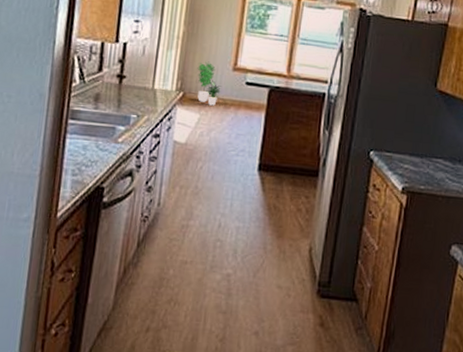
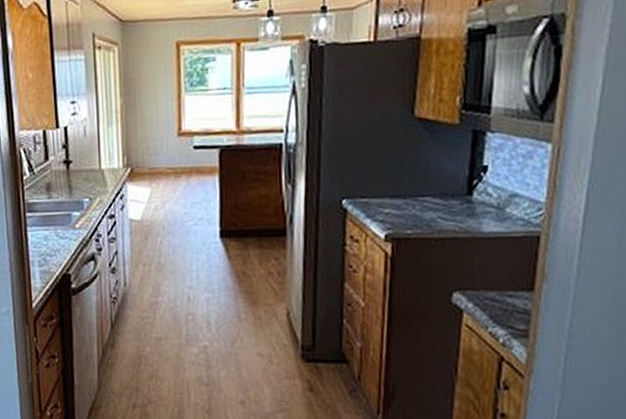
potted plant: present [197,61,221,106] -> none [141,131,169,177]

